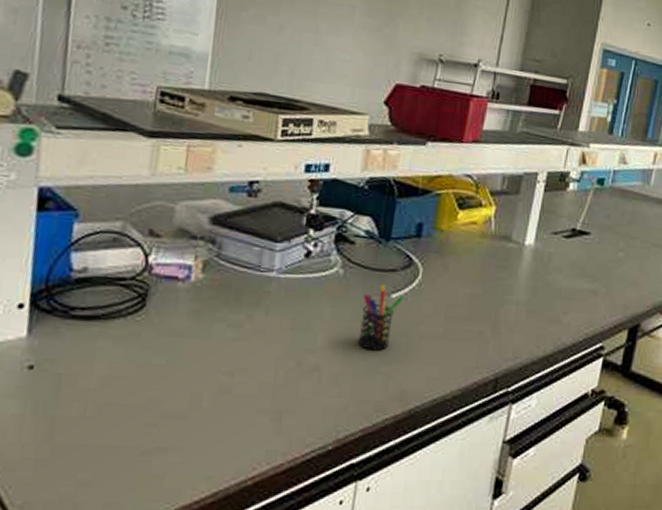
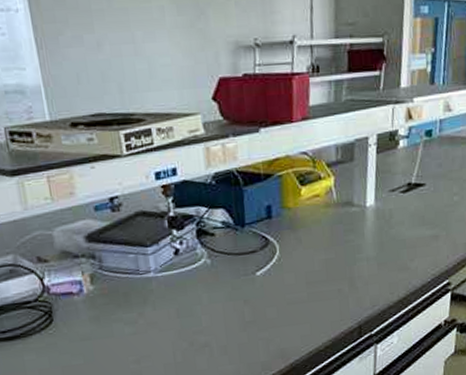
pen holder: present [357,285,404,351] -> none [233,266,268,322]

